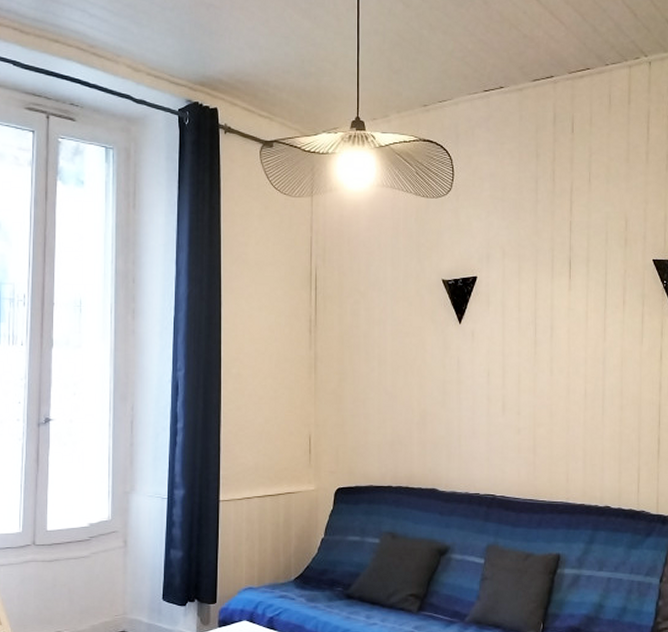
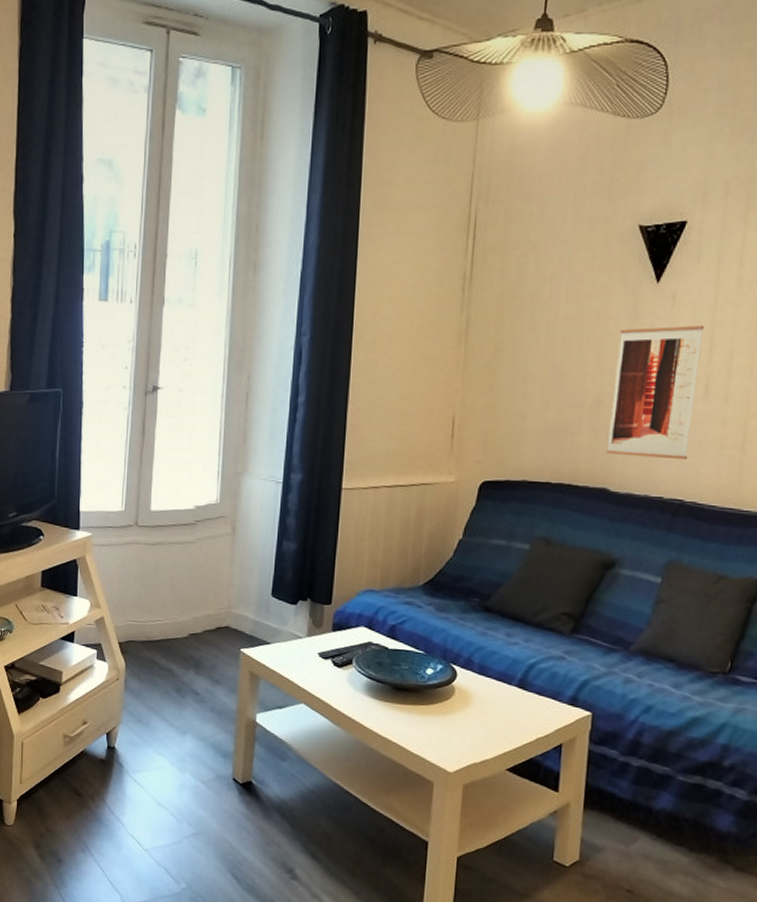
wall art: none [432,356,498,463] -> present [606,325,705,460]

